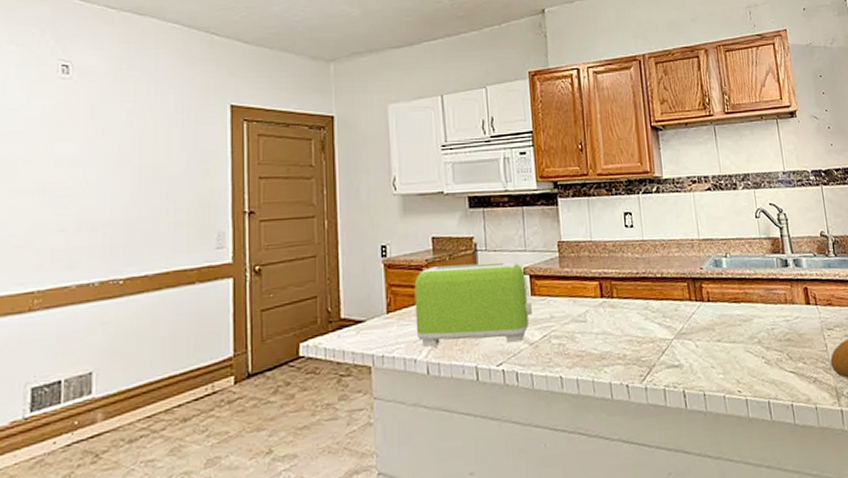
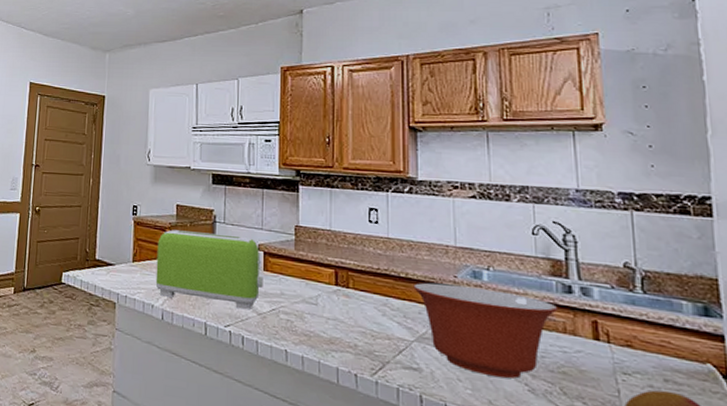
mixing bowl: none [668,275,780,357] -> present [413,282,559,379]

